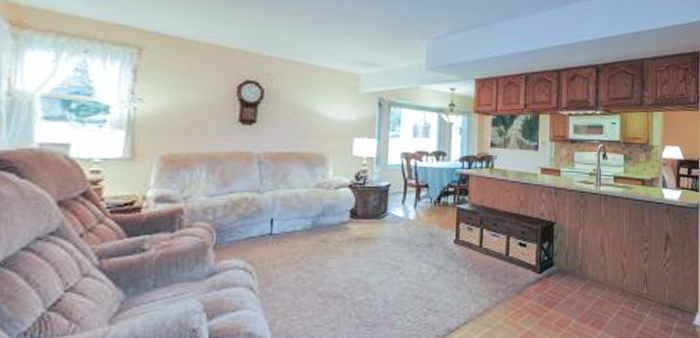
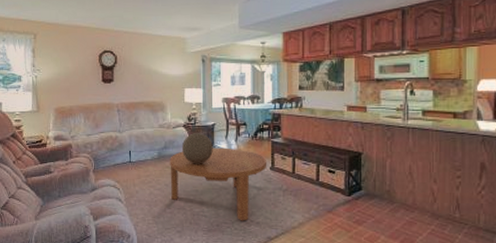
coffee table: none [326,215,451,310] -> present [170,148,267,221]
decorative sphere: none [344,196,386,237] -> present [181,133,213,164]

